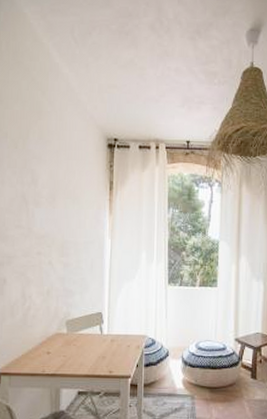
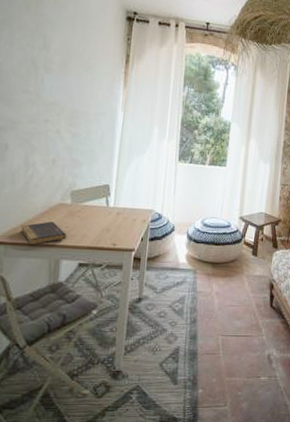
book: none [23,351,64,376] -> present [21,221,66,246]

